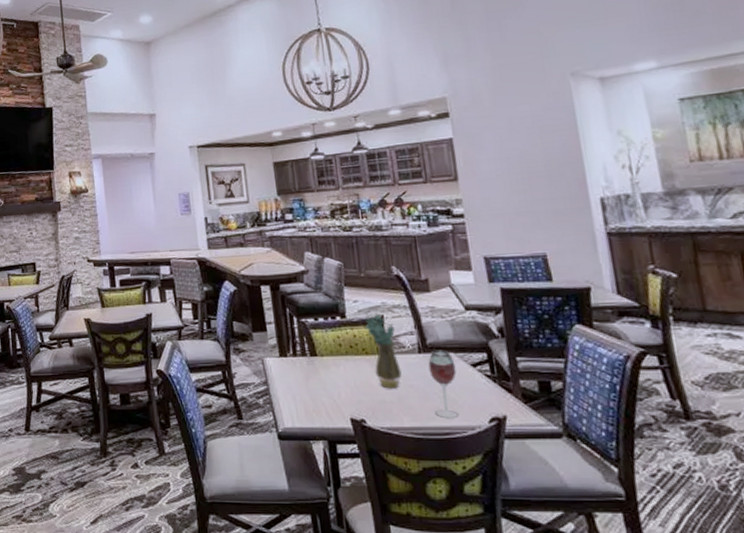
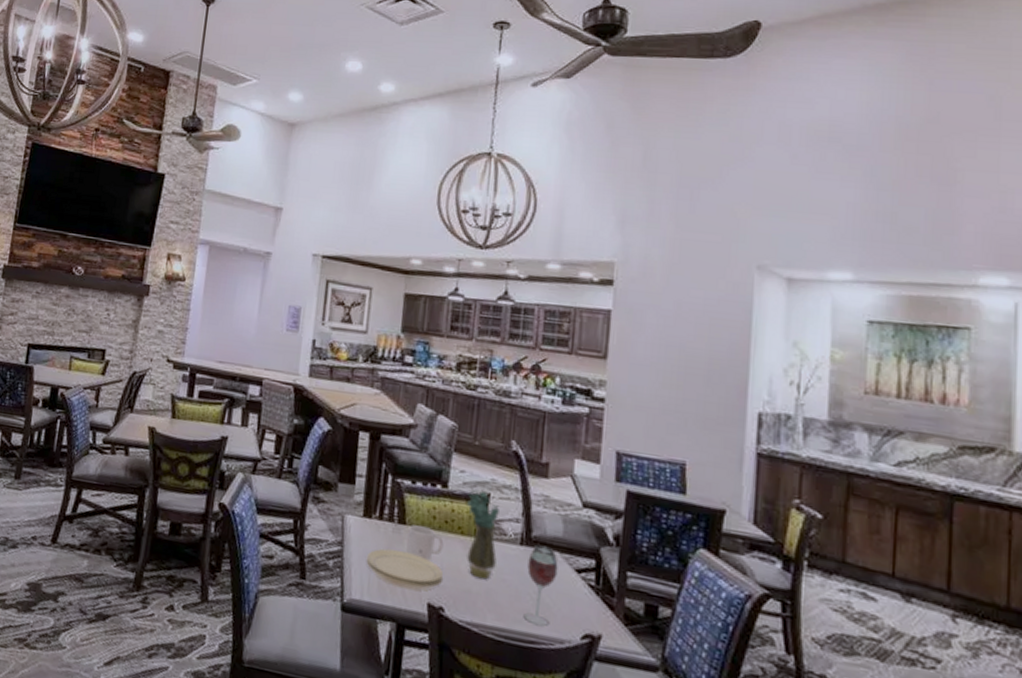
plate: none [290,379,360,411] -> present [366,548,444,591]
mug: none [320,354,354,383] -> present [406,525,444,561]

